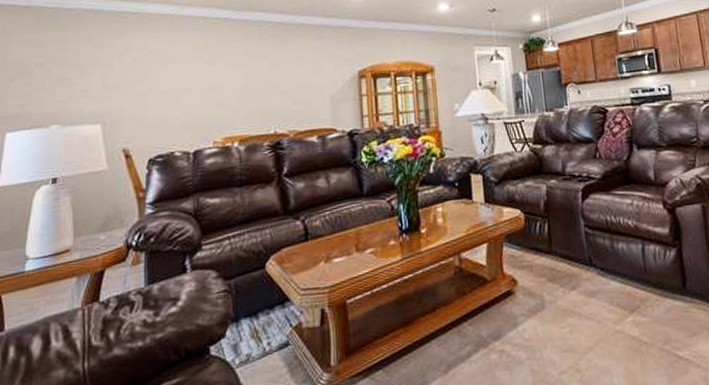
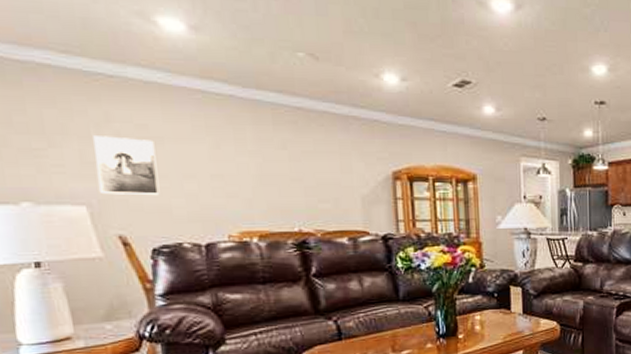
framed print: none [112,62,162,113] -> present [93,136,160,196]

